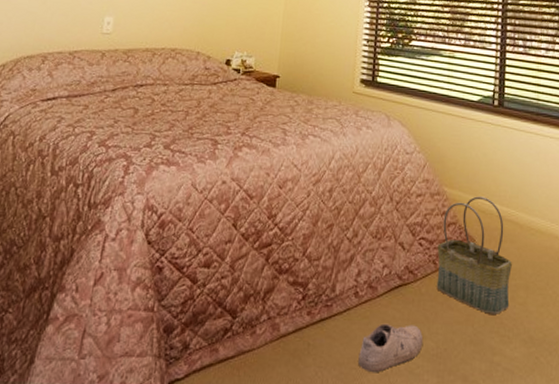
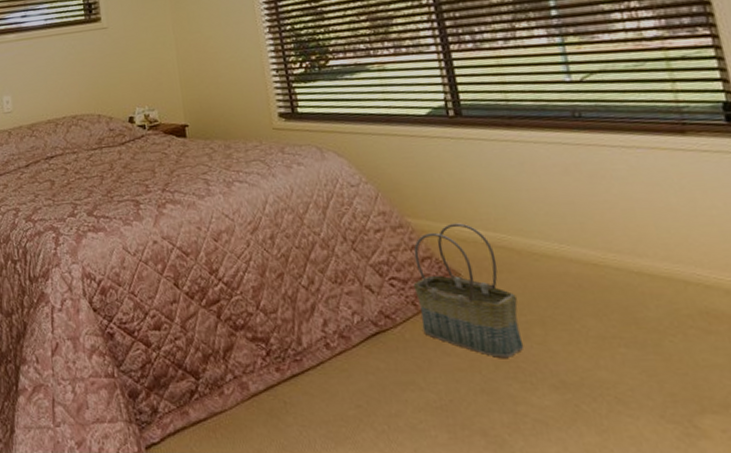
shoe: present [358,323,424,373] -> none [345,375,421,431]

